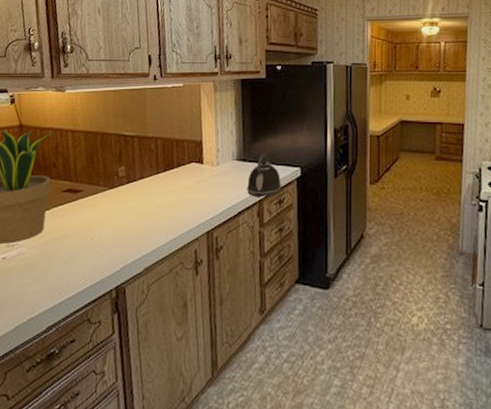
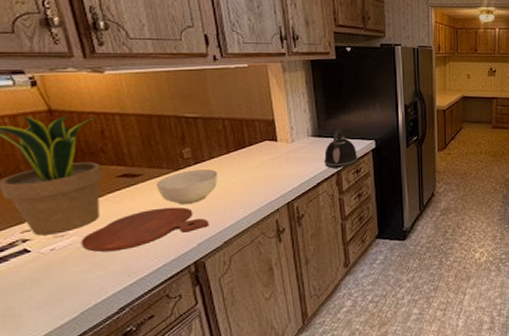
cutting board: none [26,226,133,266] -> present [81,207,208,252]
bowl: none [92,189,146,225] -> present [155,169,217,205]

